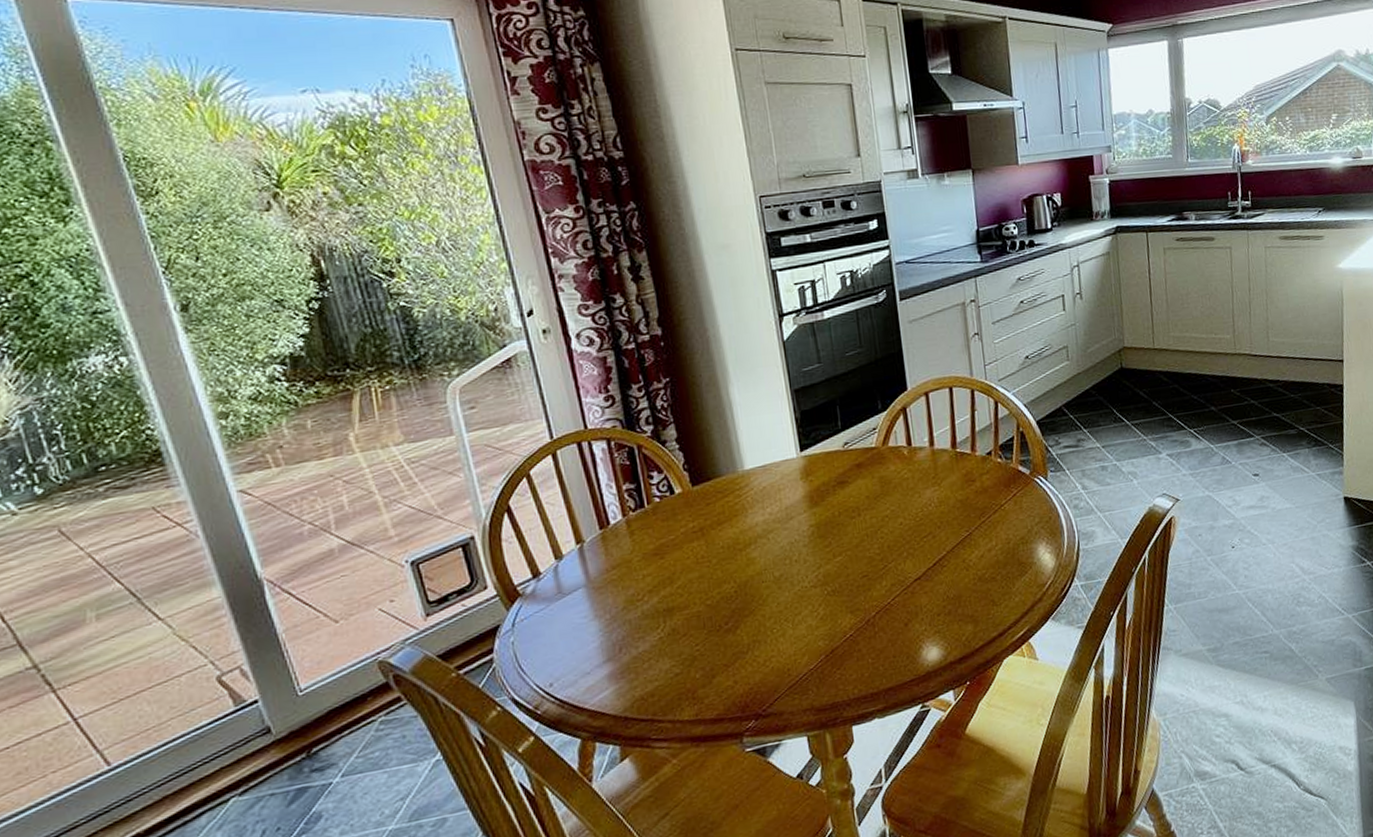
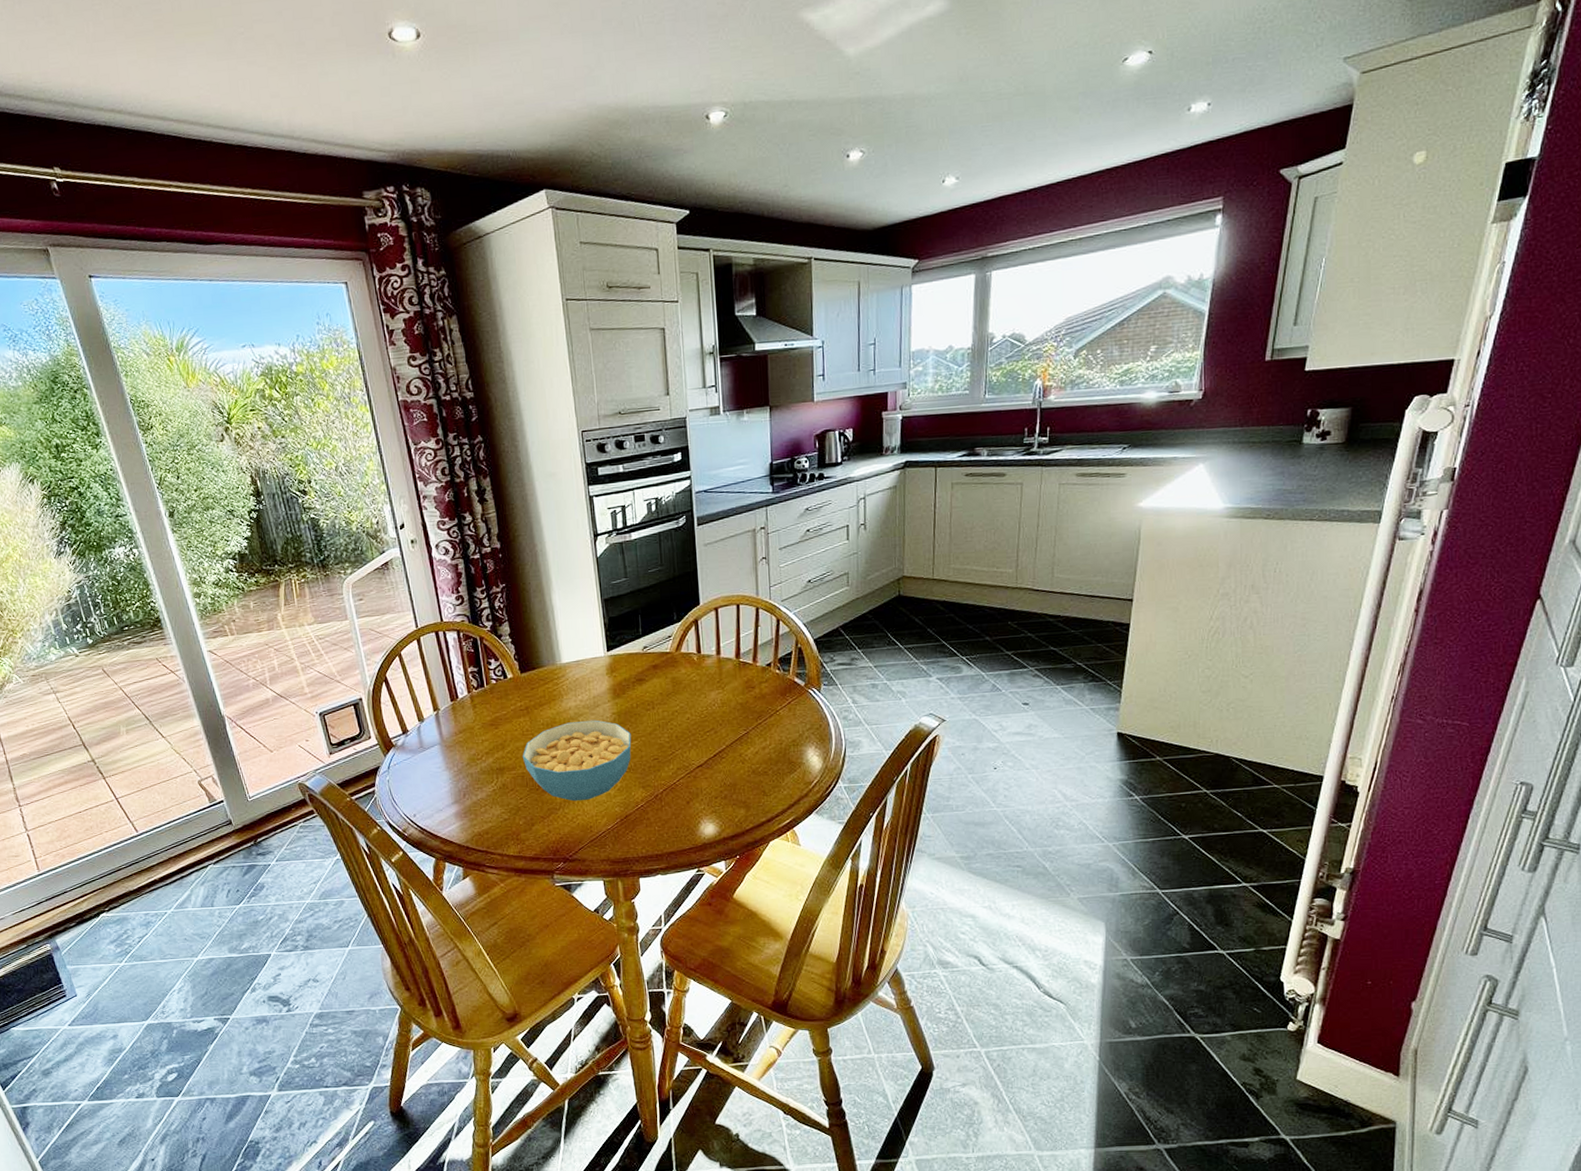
cereal bowl: none [696,535,835,640] -> present [522,720,632,802]

